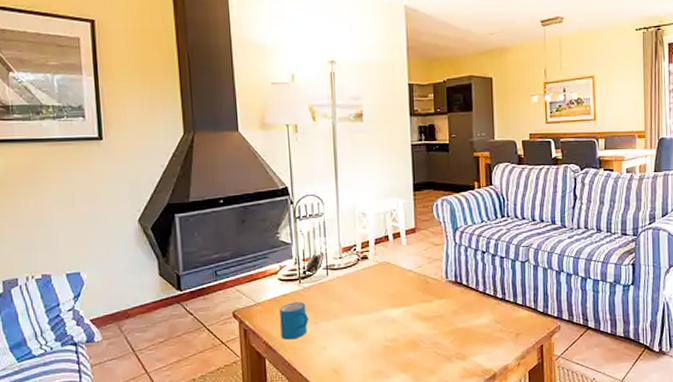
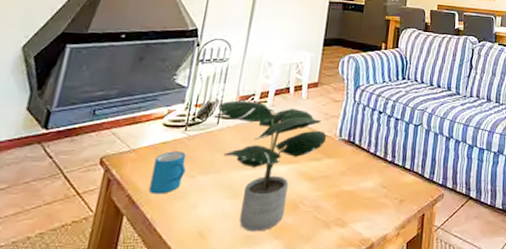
potted plant: none [324,251,434,368] -> present [218,100,327,232]

